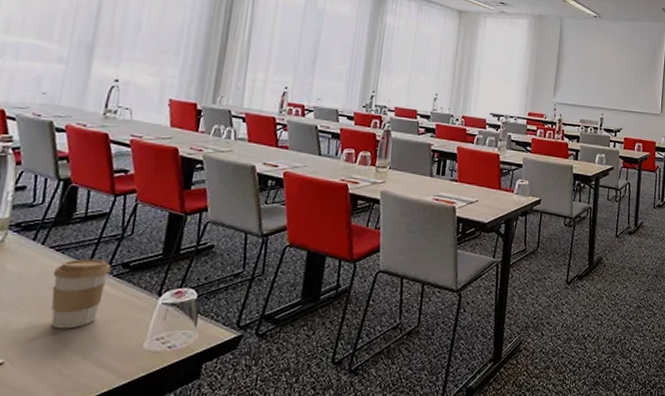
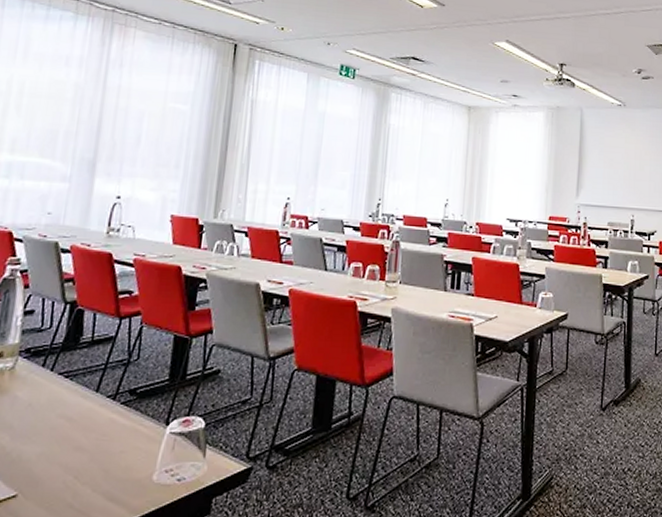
coffee cup: present [51,258,112,329] -> none [61,385,119,460]

